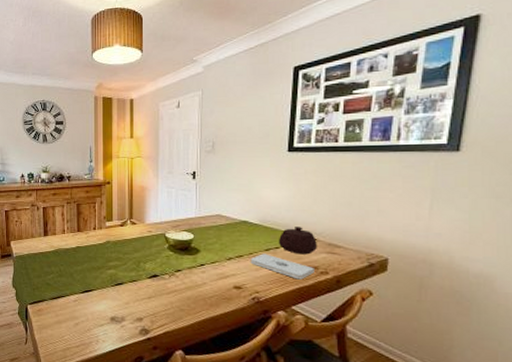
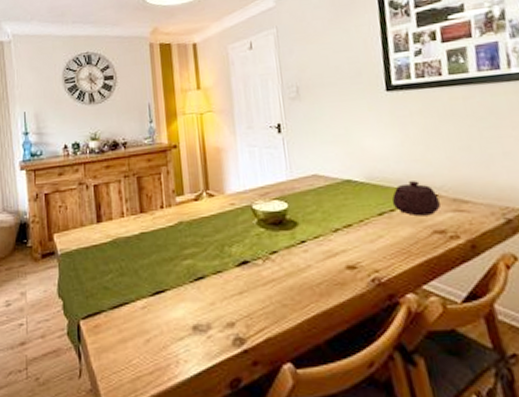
notepad: present [250,253,314,280] -> none [361,219,443,249]

